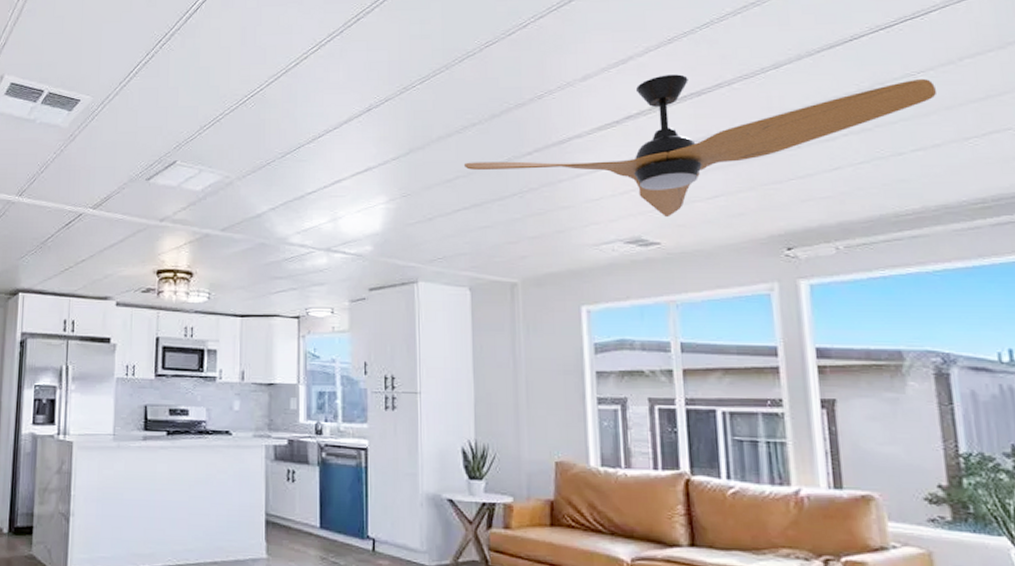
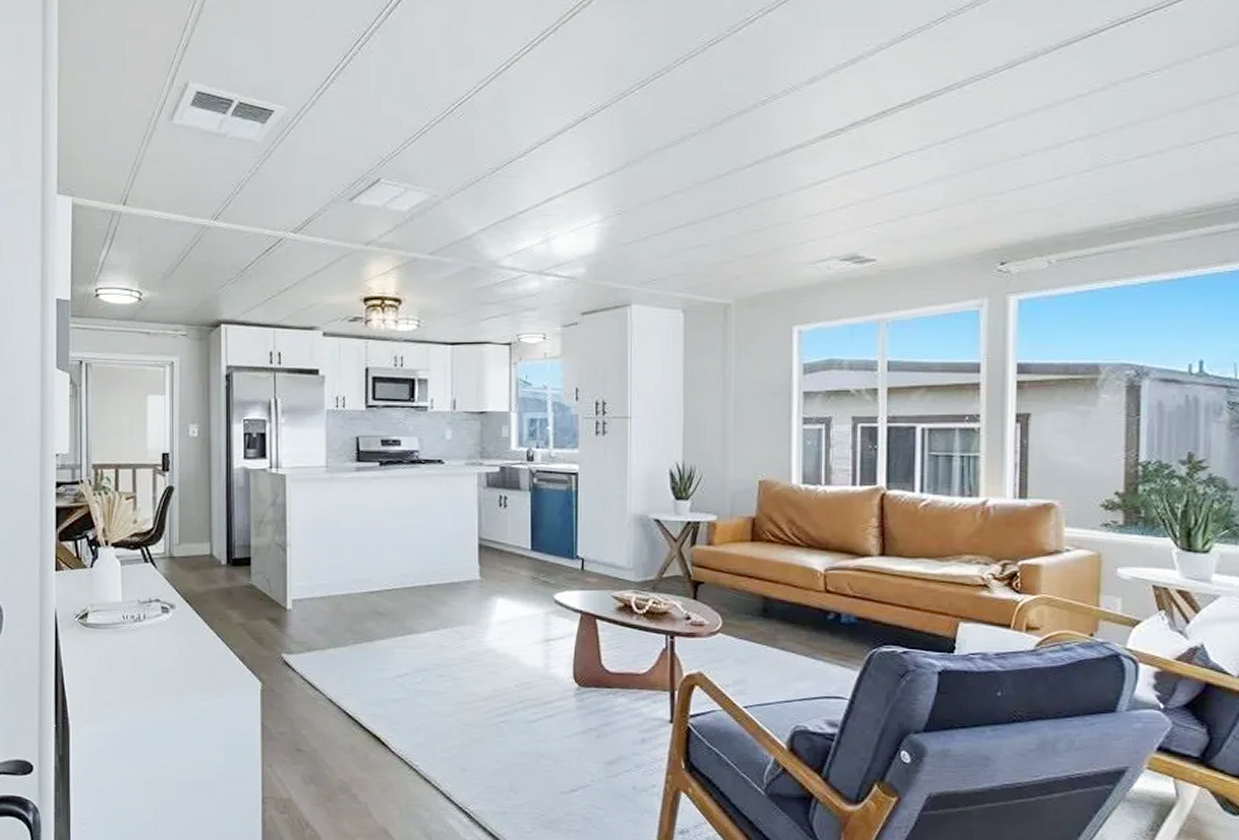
electric fan: present [463,74,937,218] -> none [681,75,1170,233]

